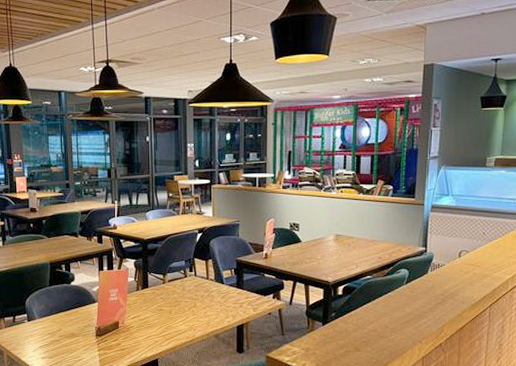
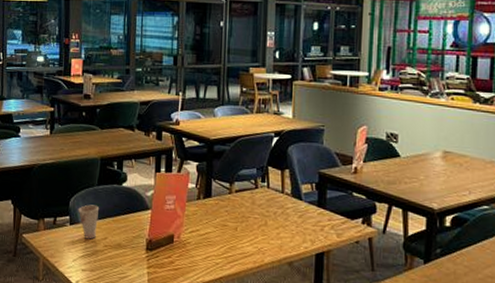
cup: none [33,303,53,332] -> present [78,204,100,240]

